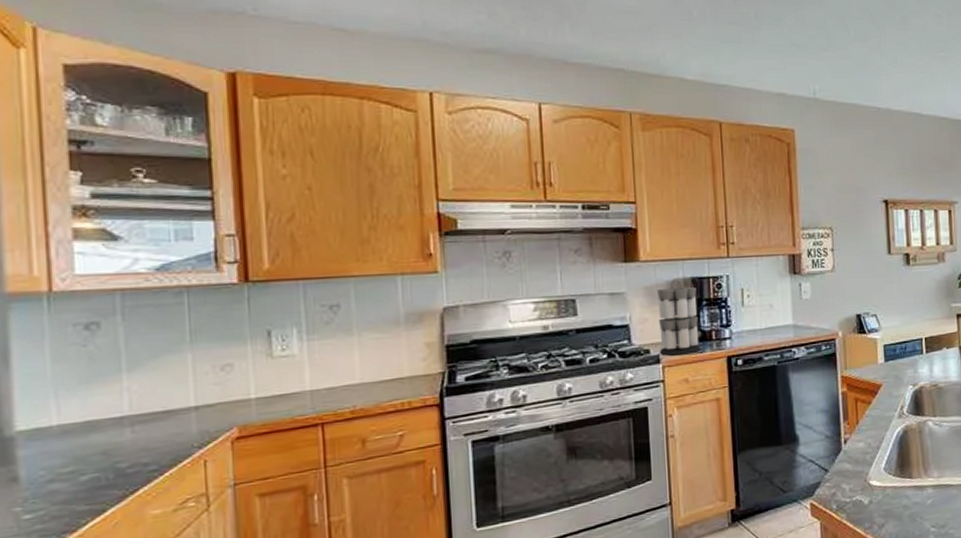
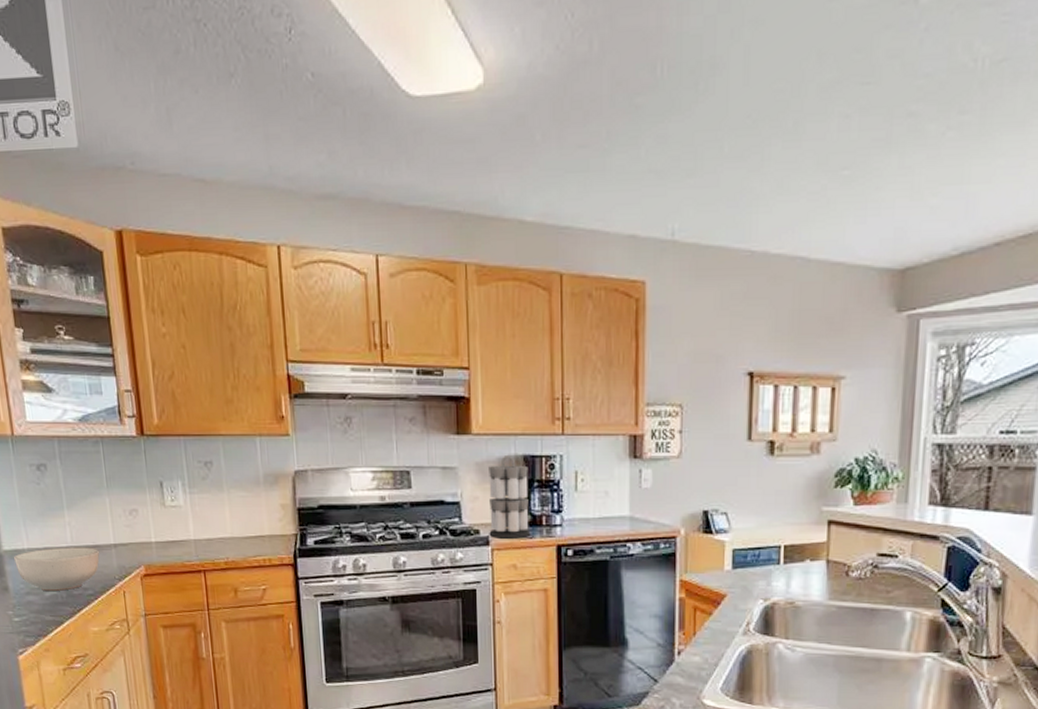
bowl: none [33,413,173,475] -> present [14,547,100,592]

